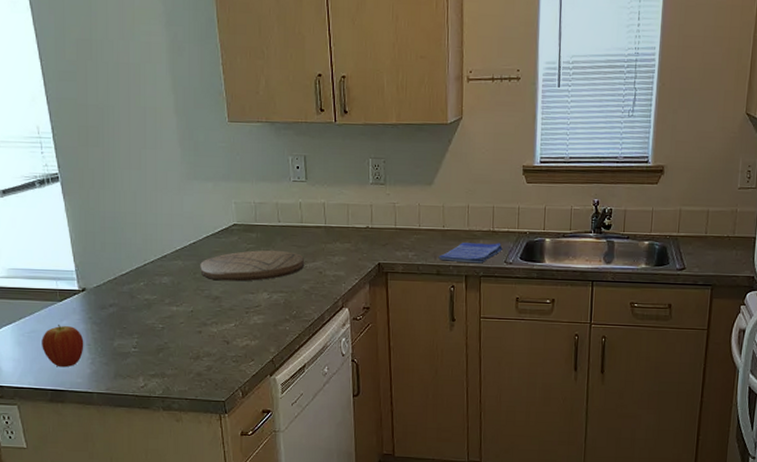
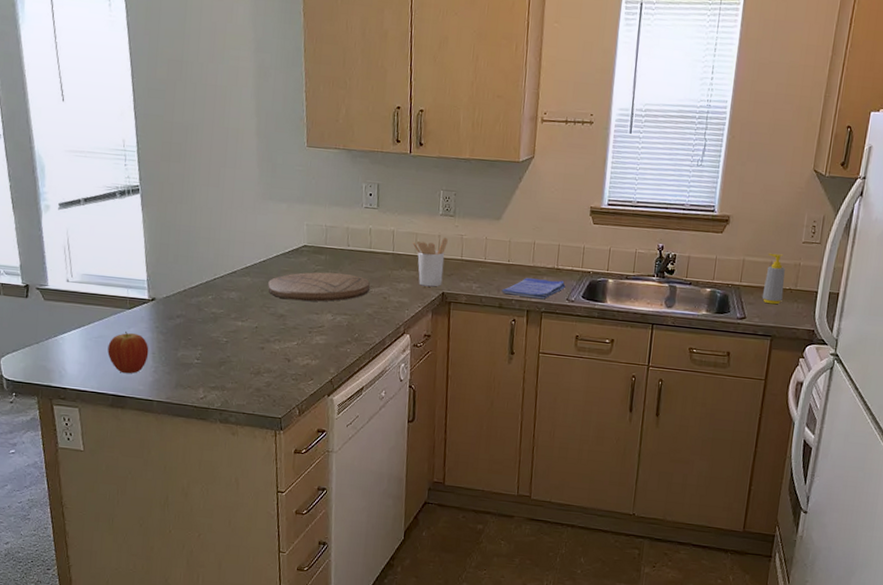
utensil holder: none [344,206,380,258] -> present [412,237,448,287]
soap bottle: none [700,201,722,253] -> present [762,253,785,305]

